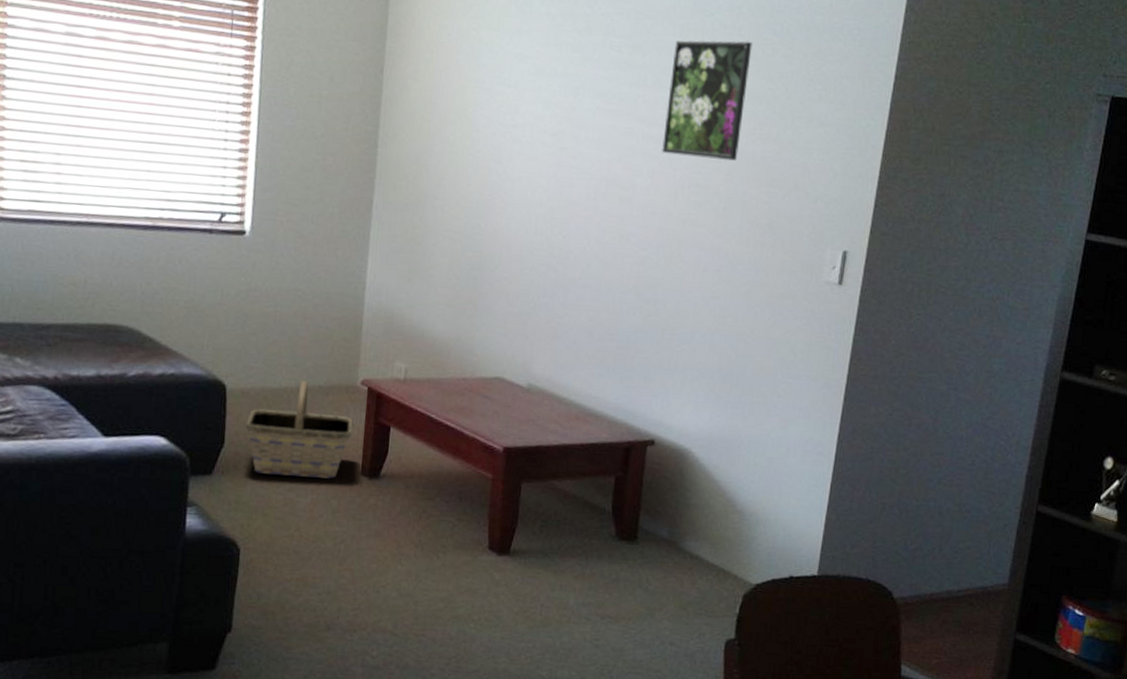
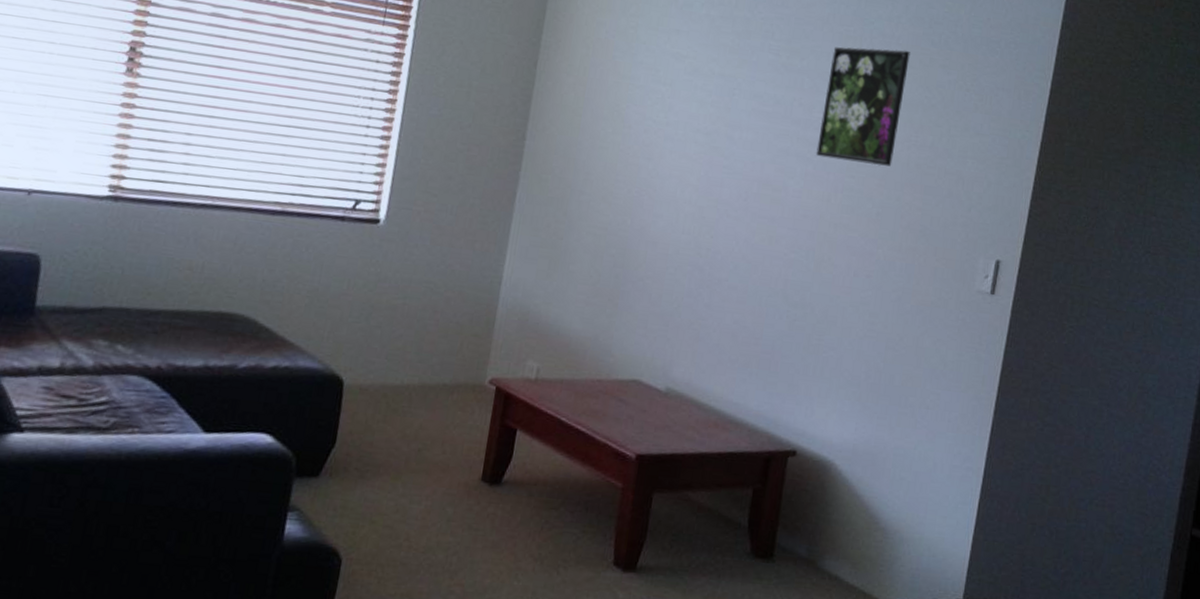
basket: present [245,381,354,479] -> none [360,378,478,484]

